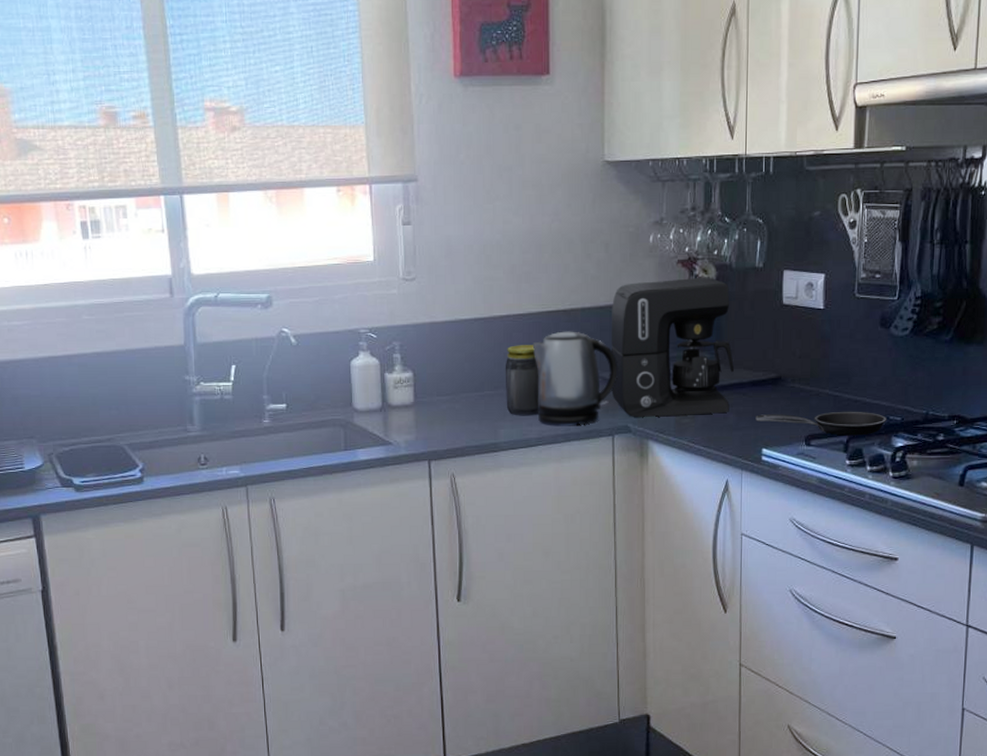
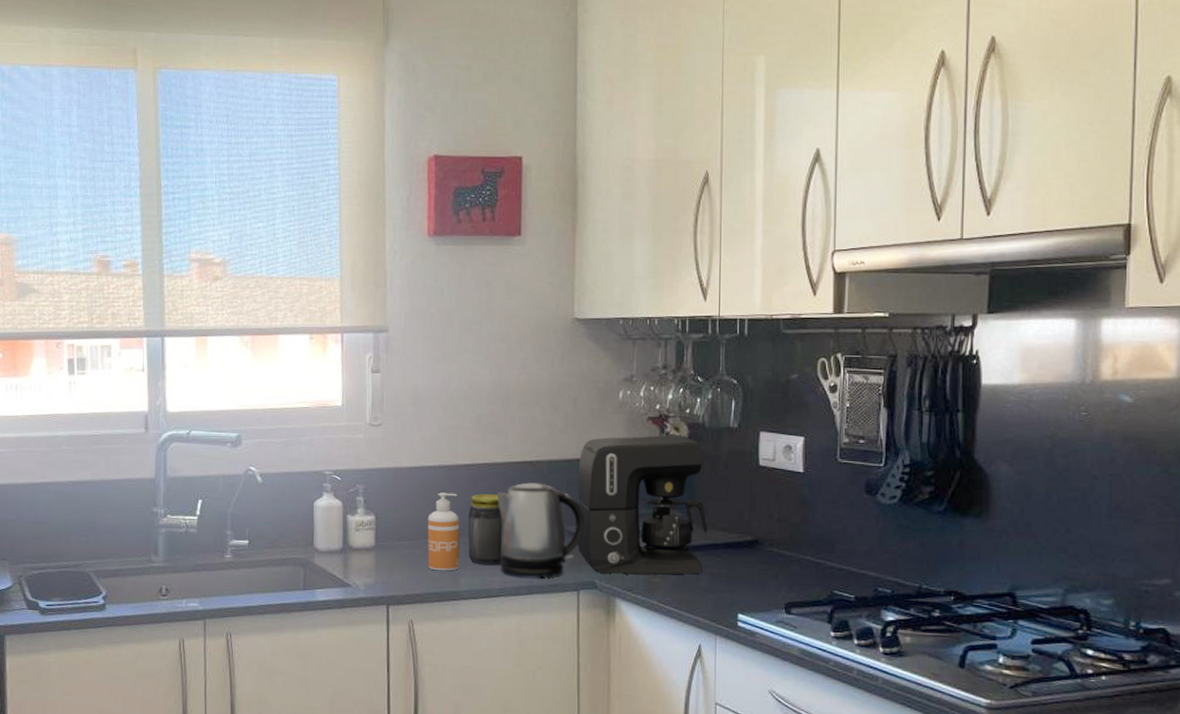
soap dispenser: none [465,345,499,424] -> present [427,492,460,571]
frying pan: present [755,411,887,436] -> none [730,578,876,607]

